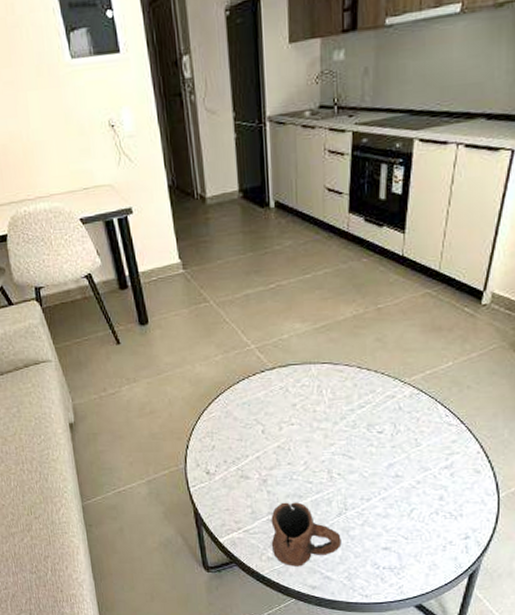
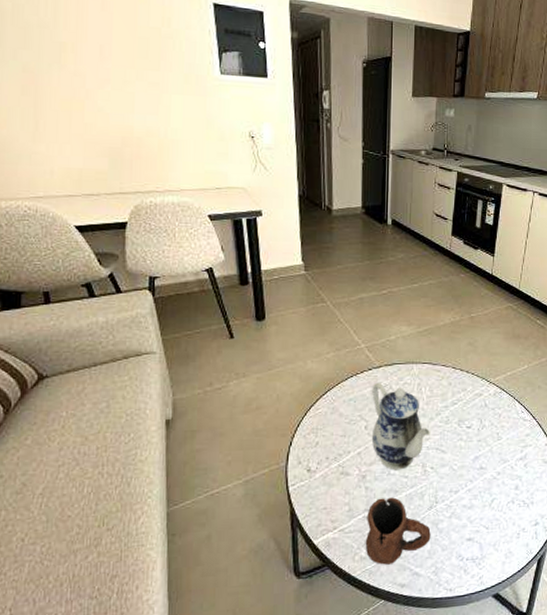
teapot: none [266,384,335,476] -> present [372,382,430,471]

